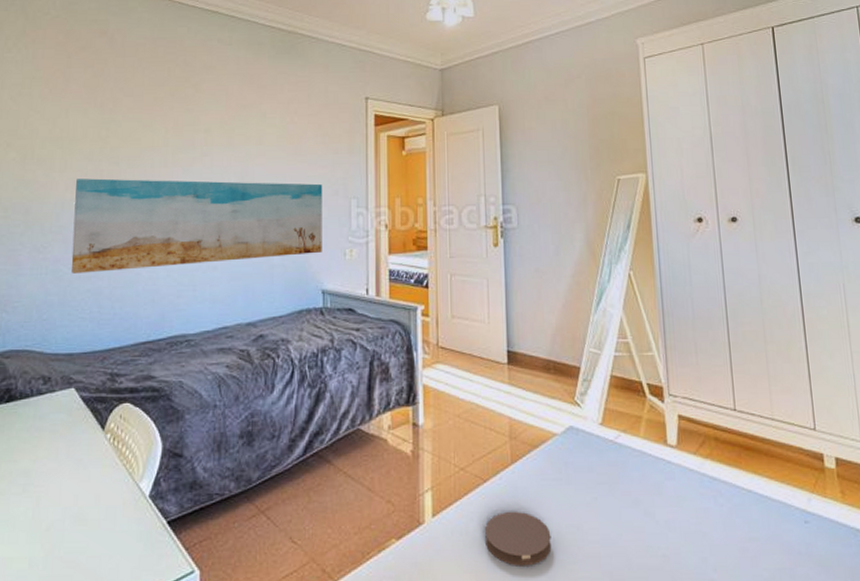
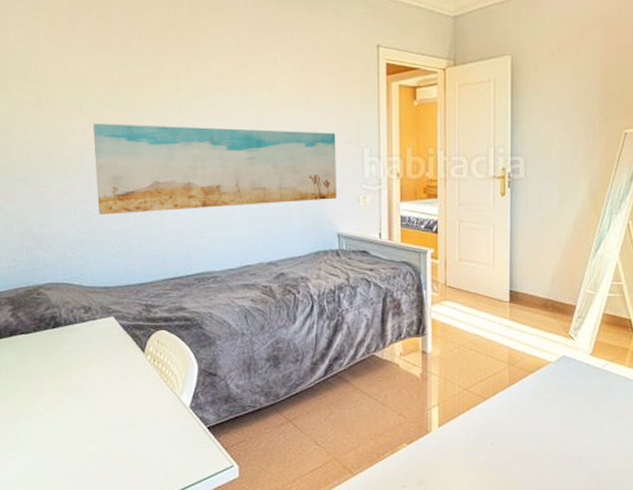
coaster: present [485,511,552,566] -> none [484,423,541,466]

